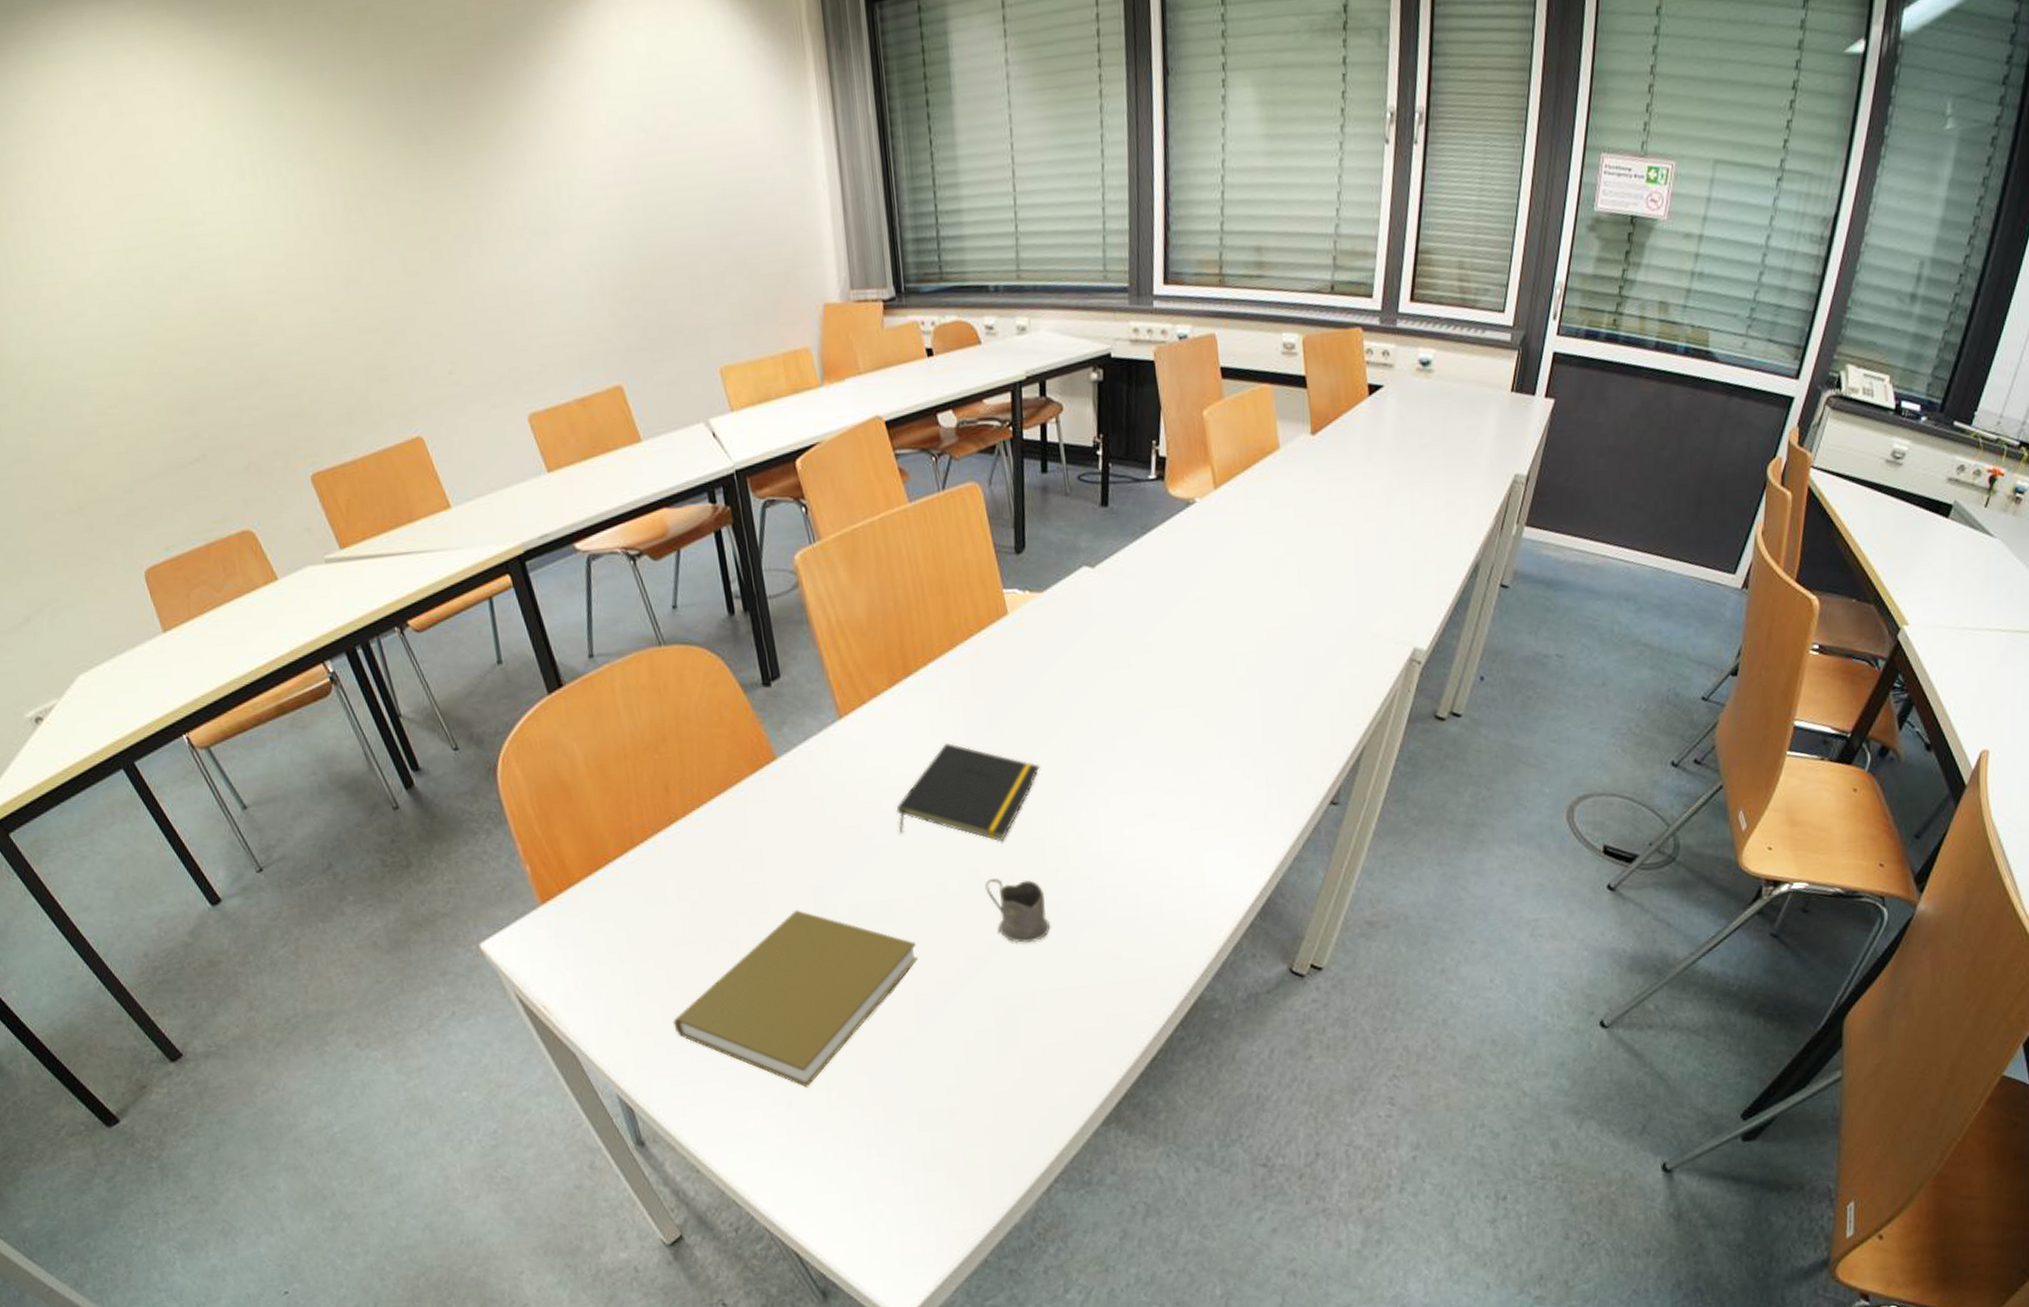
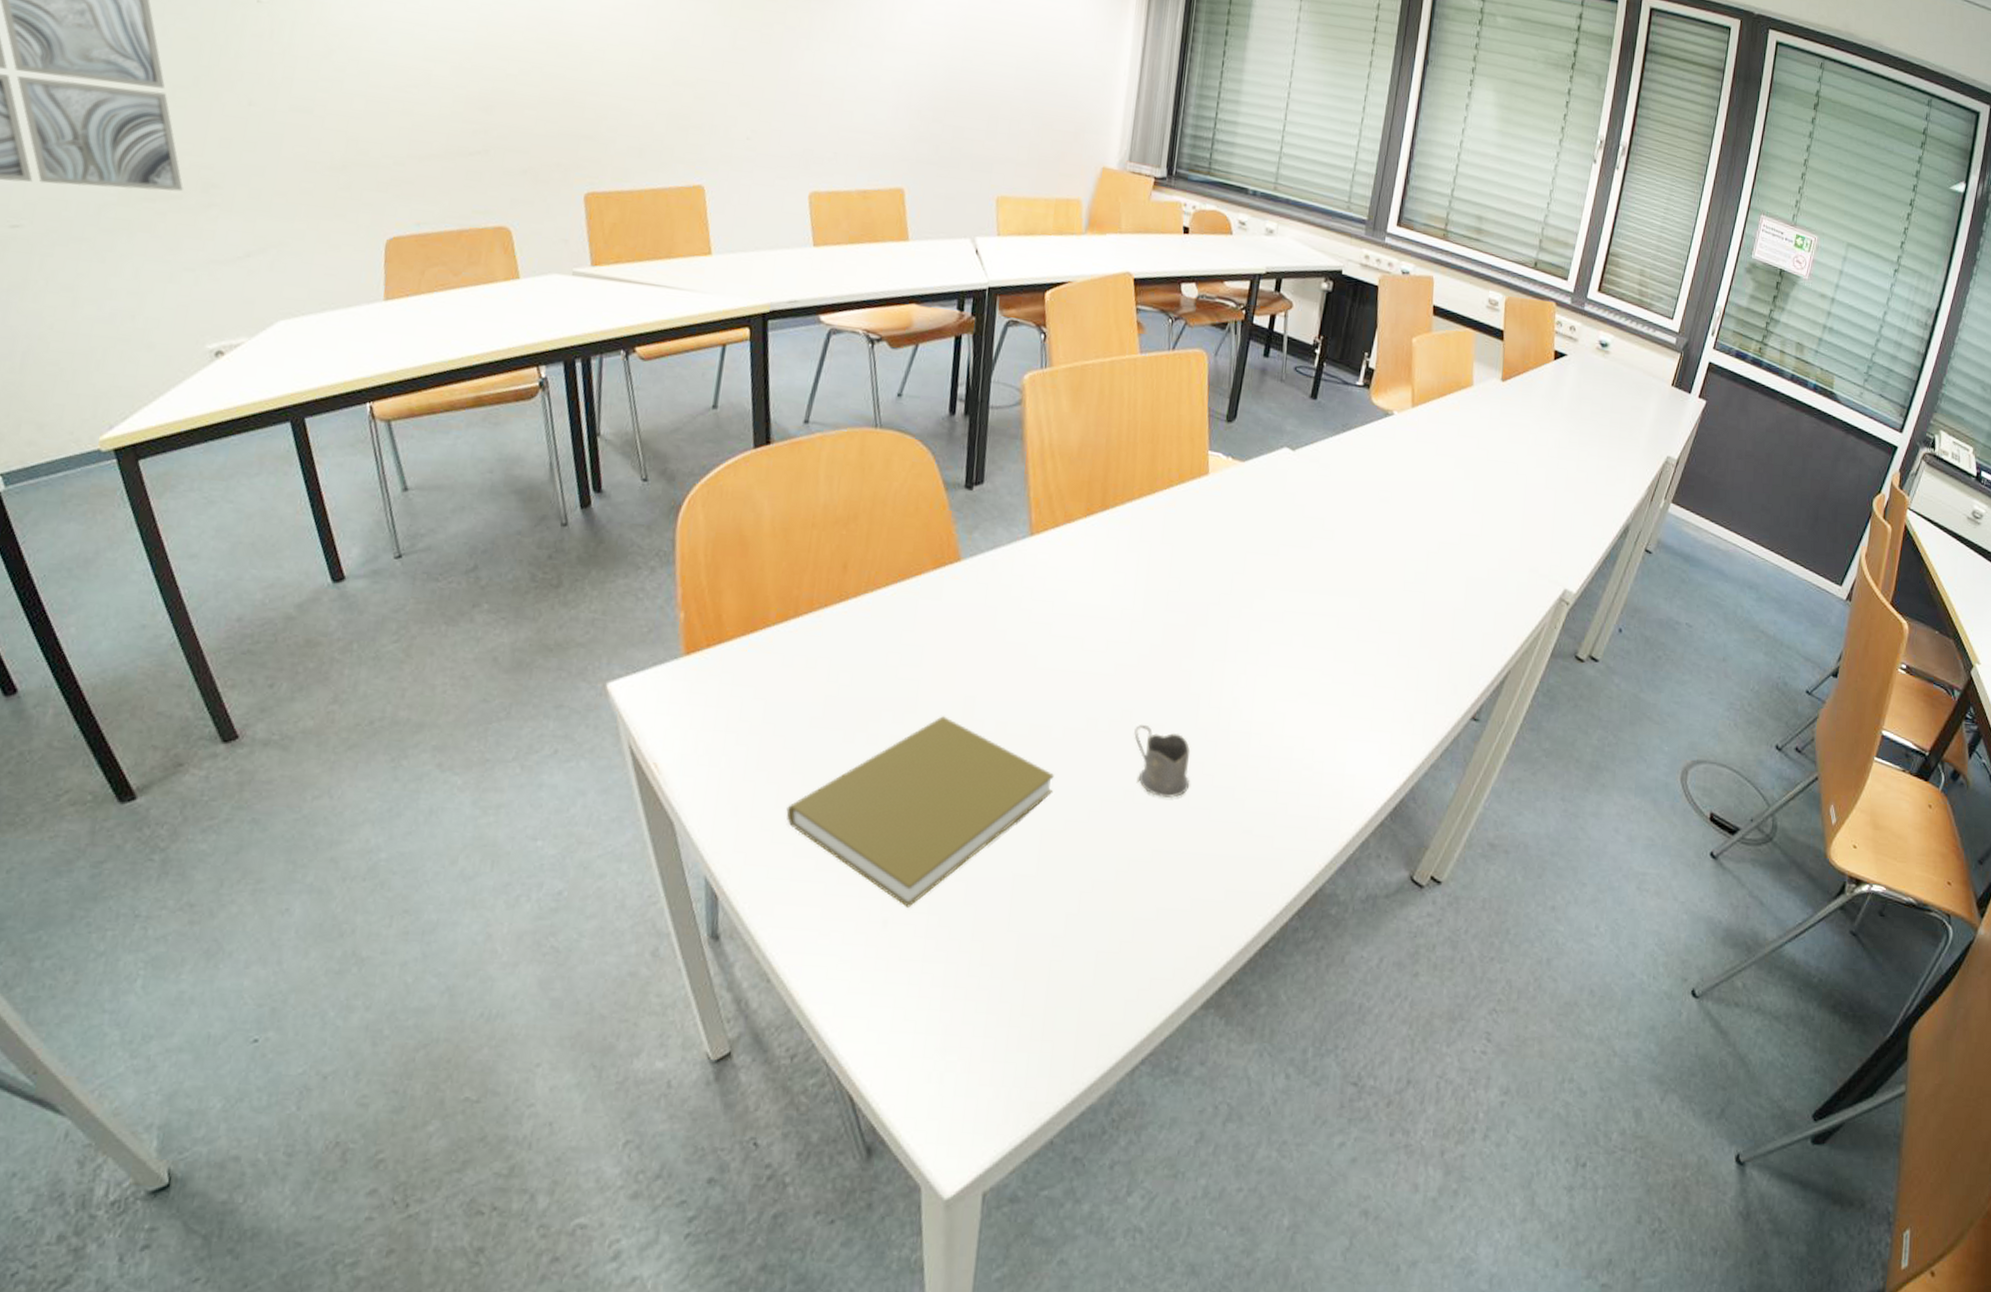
notepad: present [896,743,1040,842] -> none [1062,582,1210,690]

